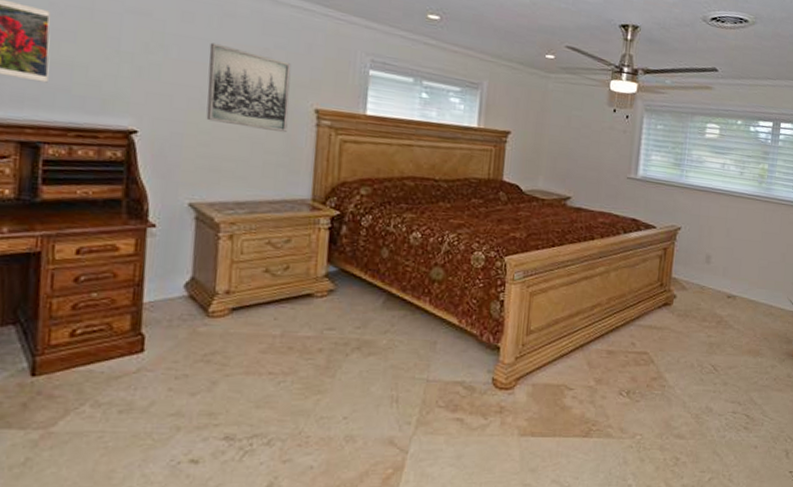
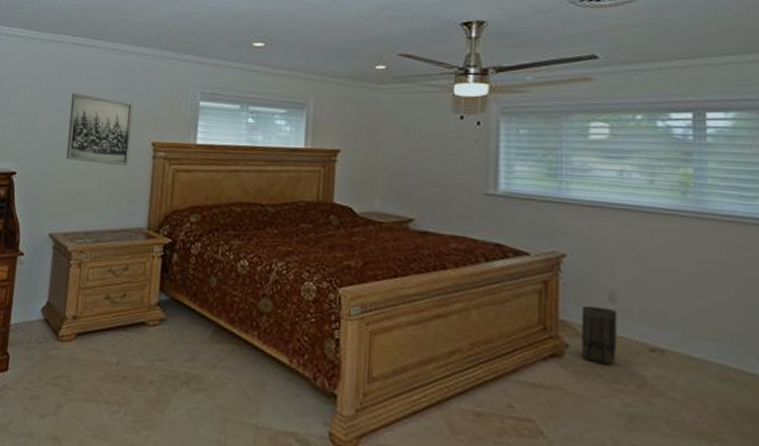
basket: none [684,266,710,308] -> present [581,305,618,364]

